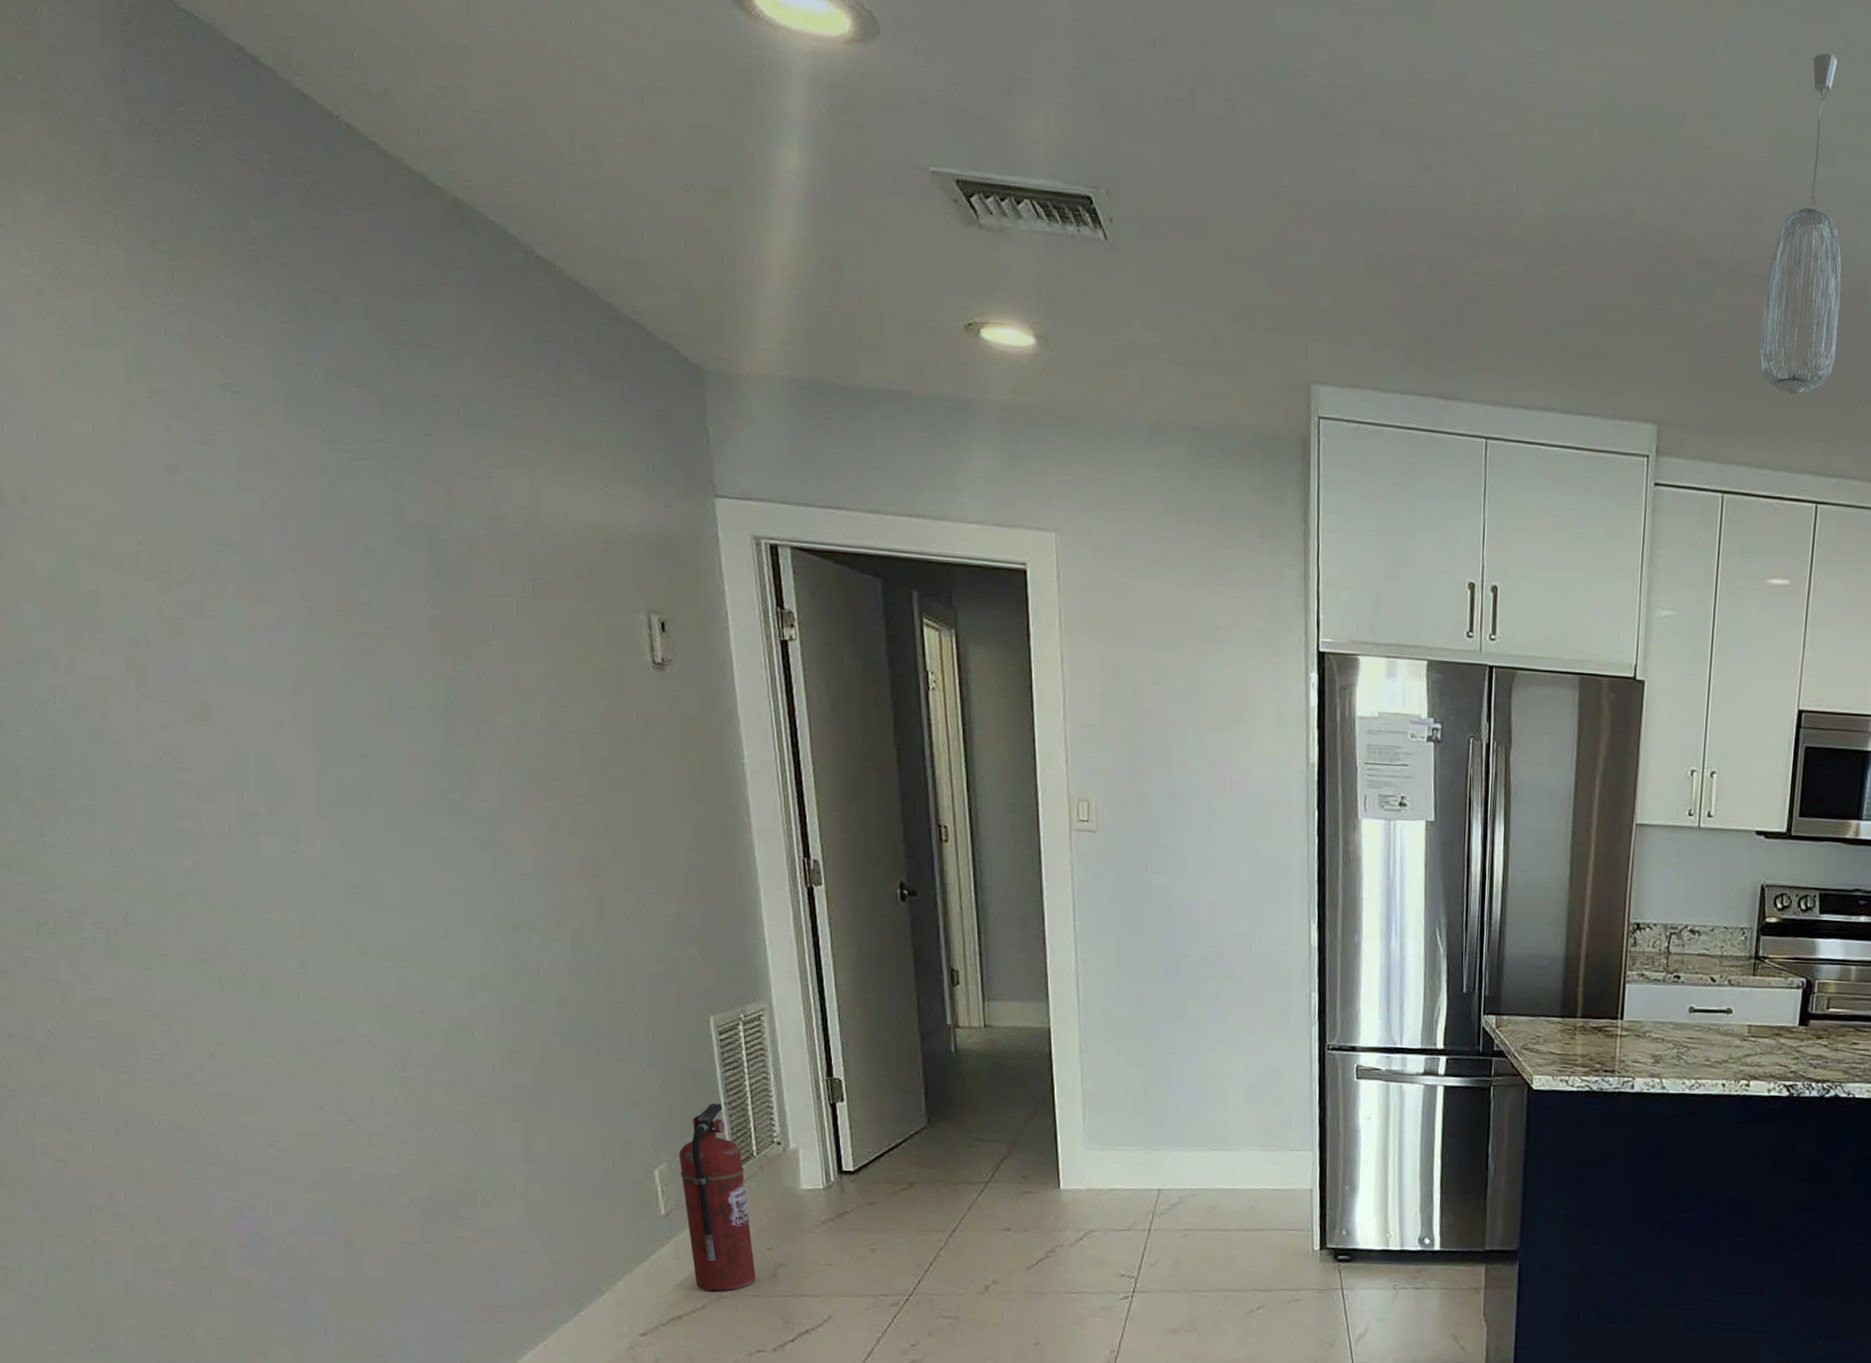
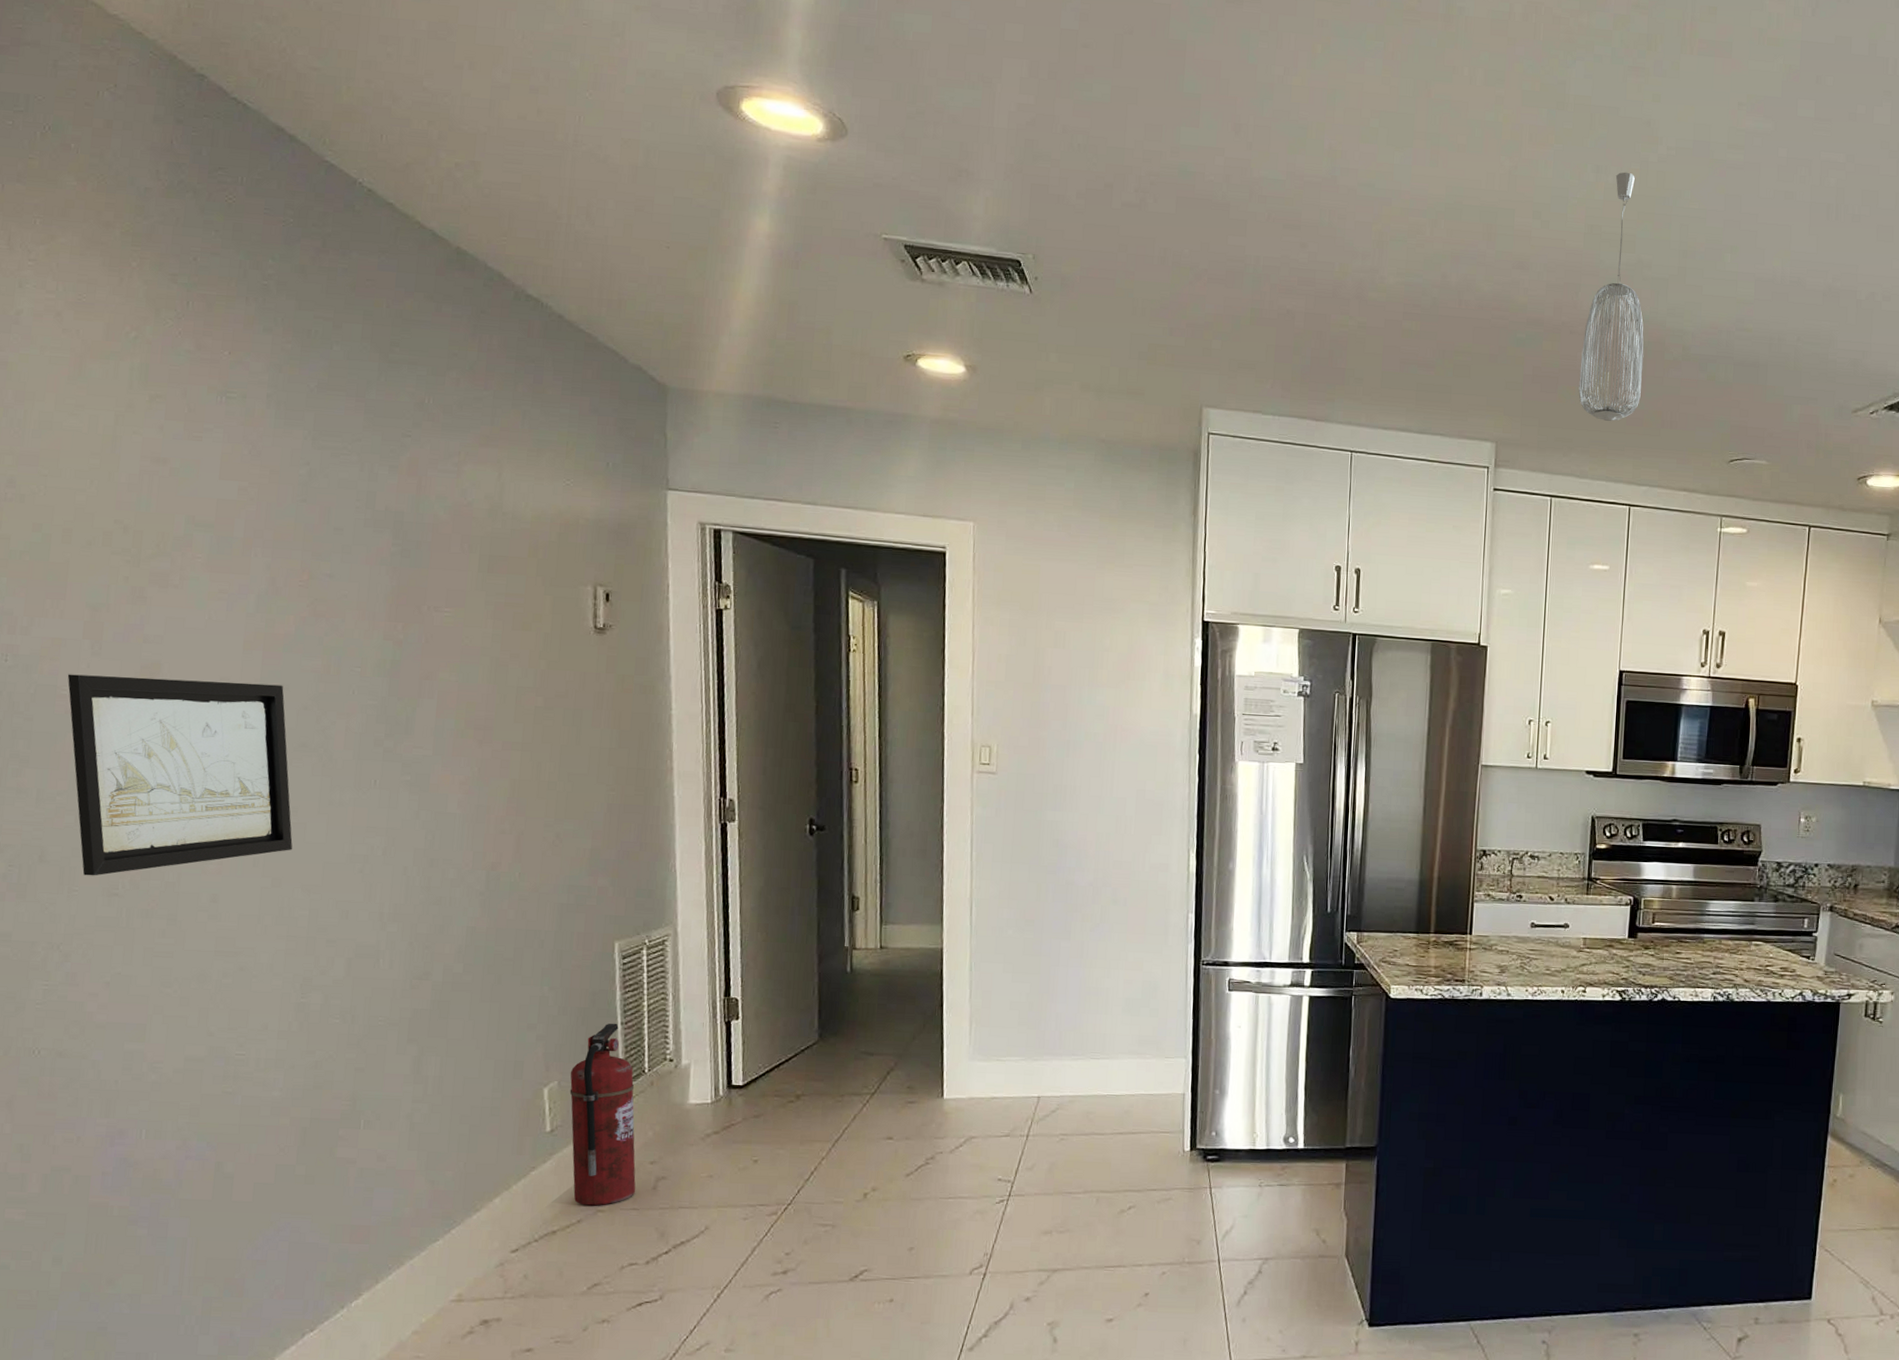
wall art: none [118,718,373,940] -> present [67,674,293,876]

